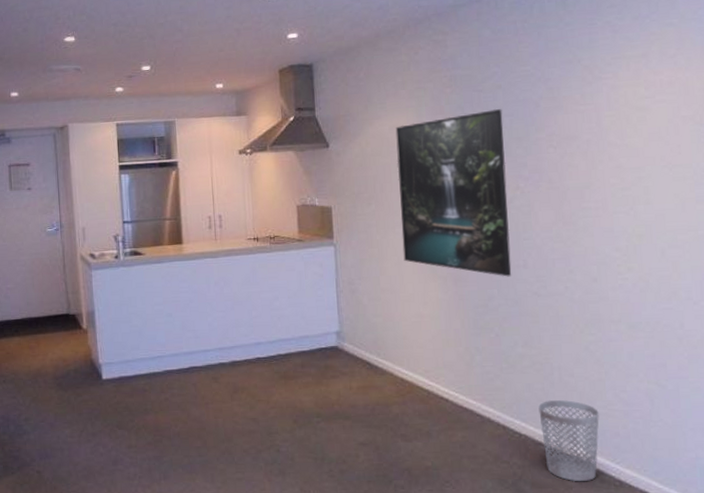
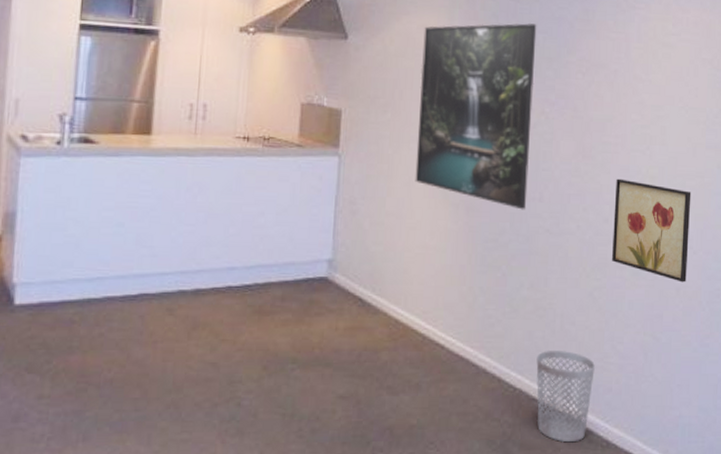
wall art: none [601,240,689,332] -> present [612,178,691,283]

